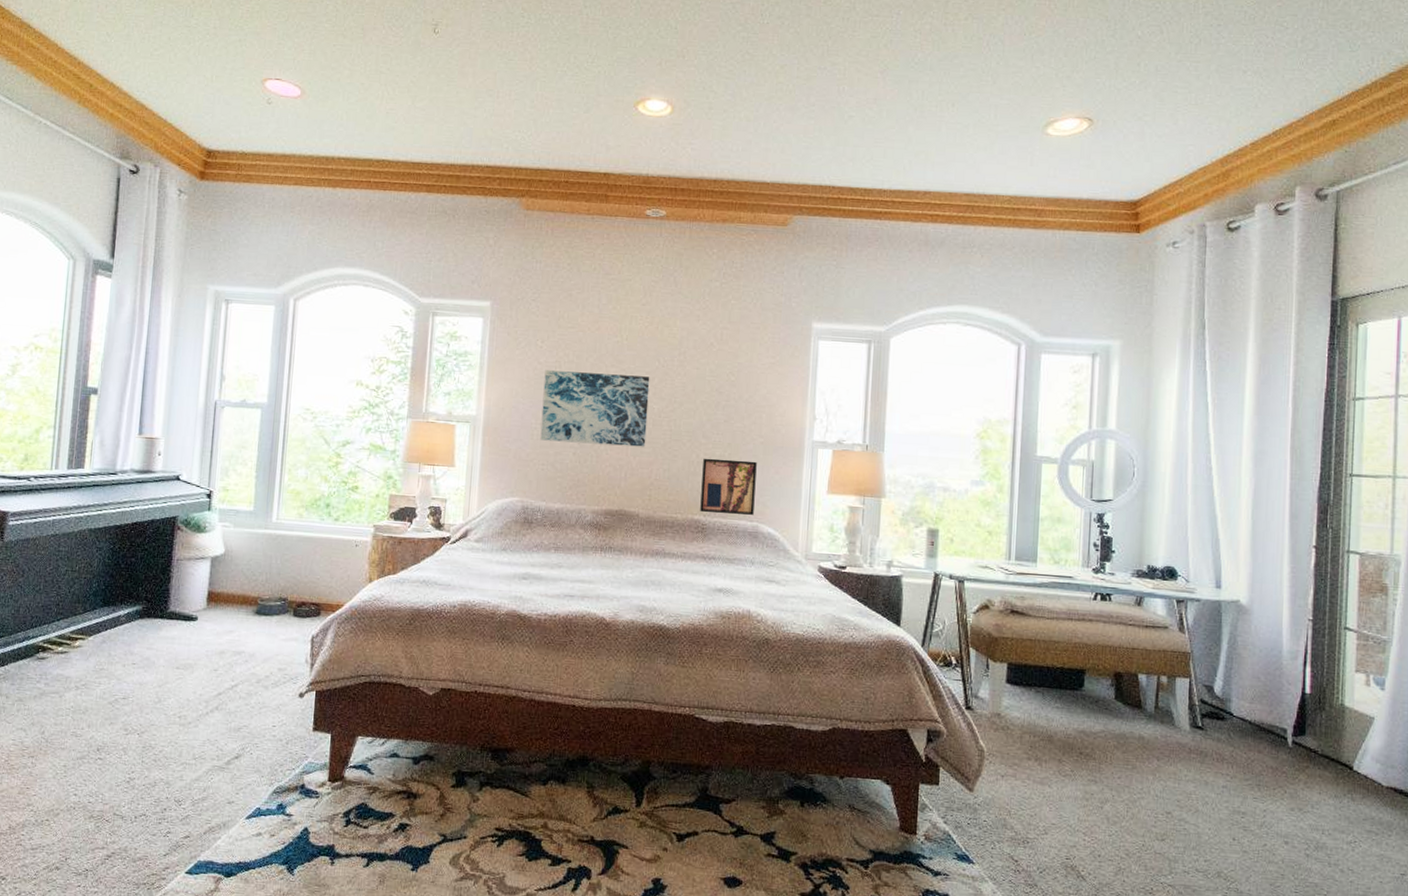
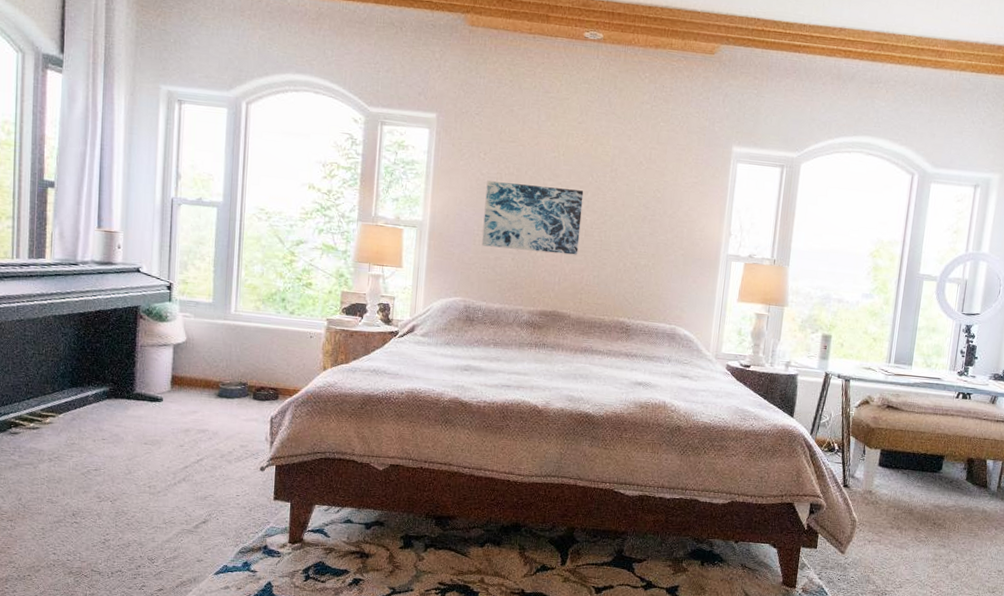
wall art: present [700,458,757,515] -> none [625,266,677,319]

